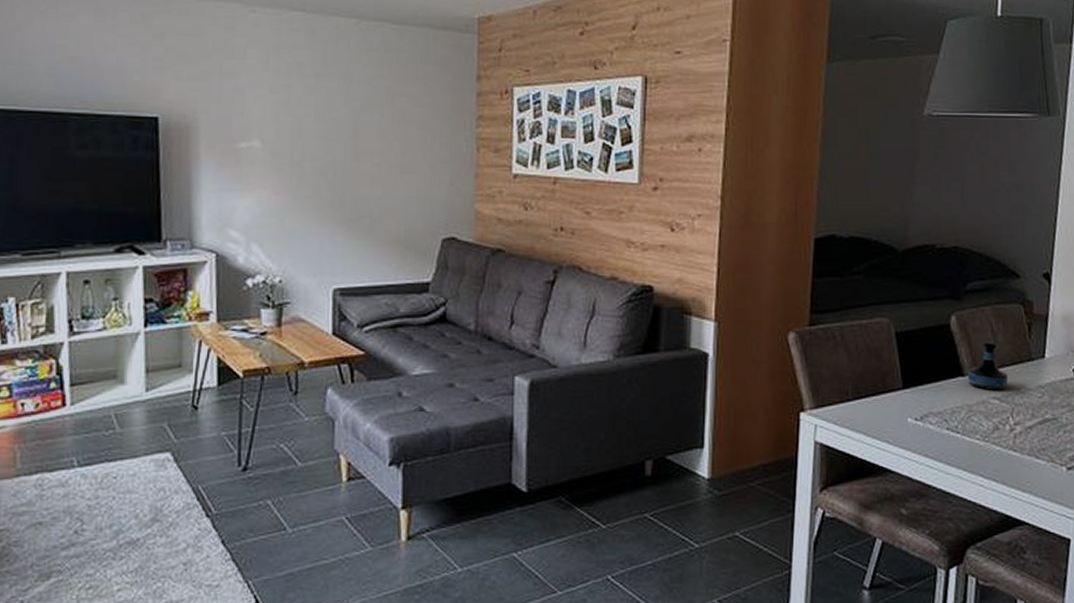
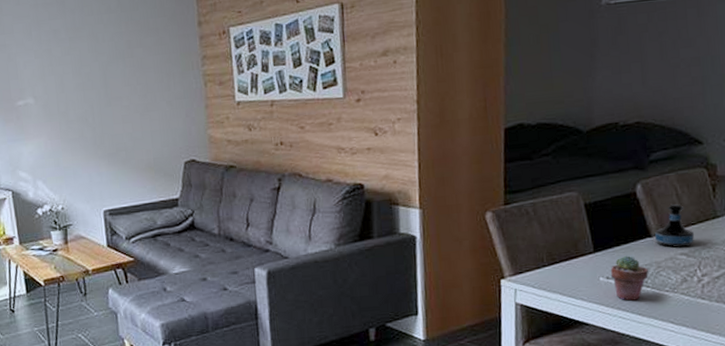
potted succulent: none [919,395,960,448] -> present [610,255,649,301]

